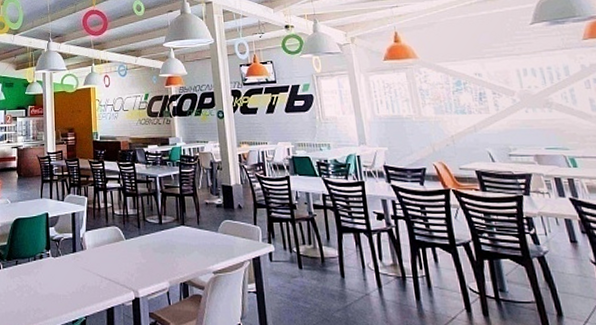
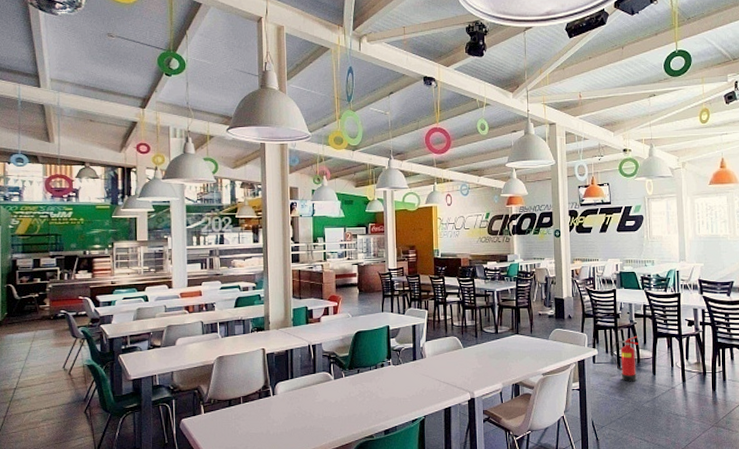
fire extinguisher: none [289,230,322,285] -> present [611,336,638,382]

